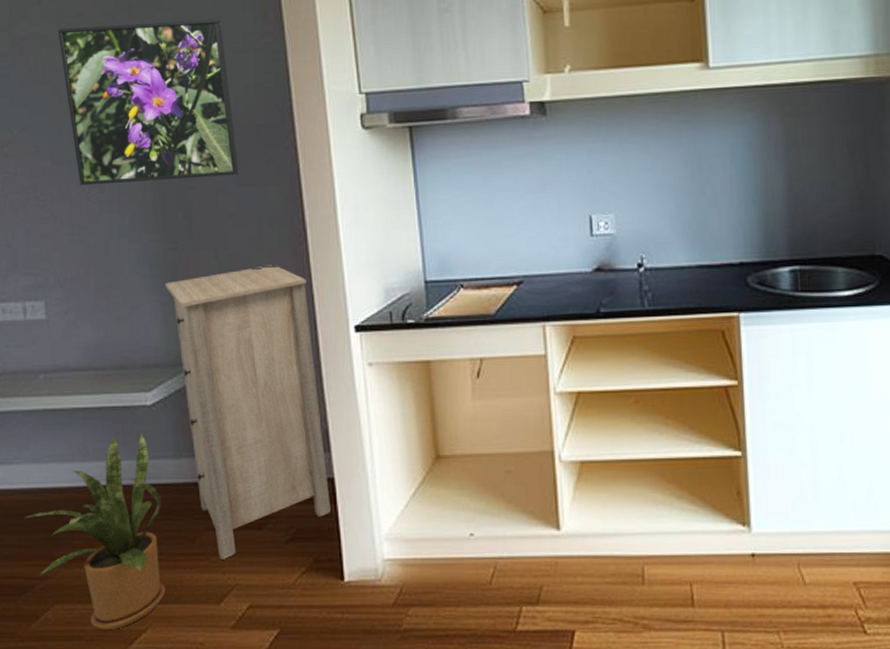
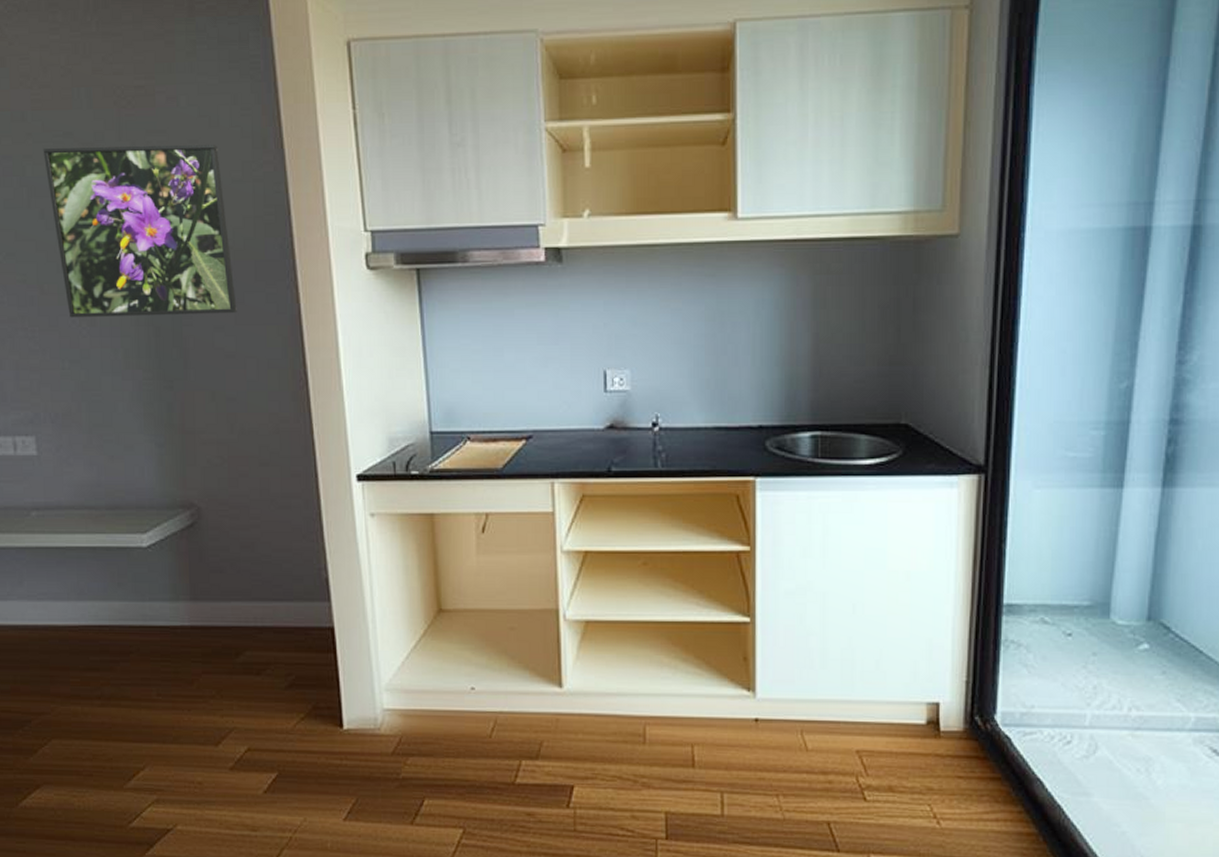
house plant: present [24,432,166,630] -> none [19,574,164,766]
storage cabinet: present [165,265,331,559] -> none [160,409,330,703]

